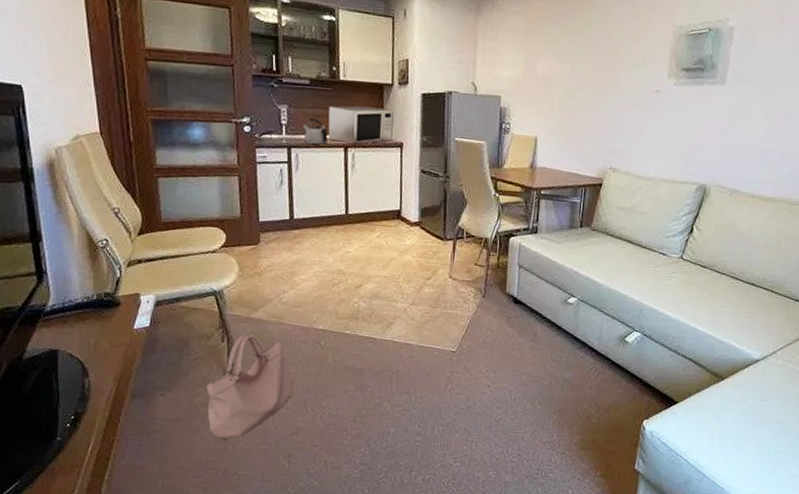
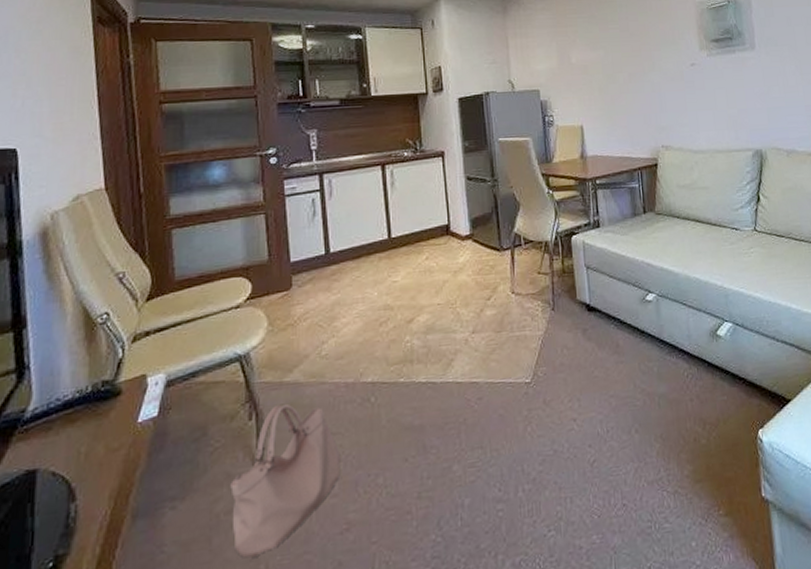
kettle: present [302,118,328,145] -> none [334,139,363,168]
microwave: present [328,105,394,145] -> none [362,117,432,161]

